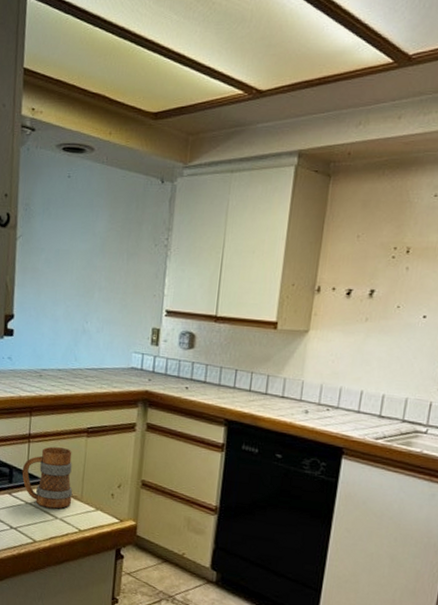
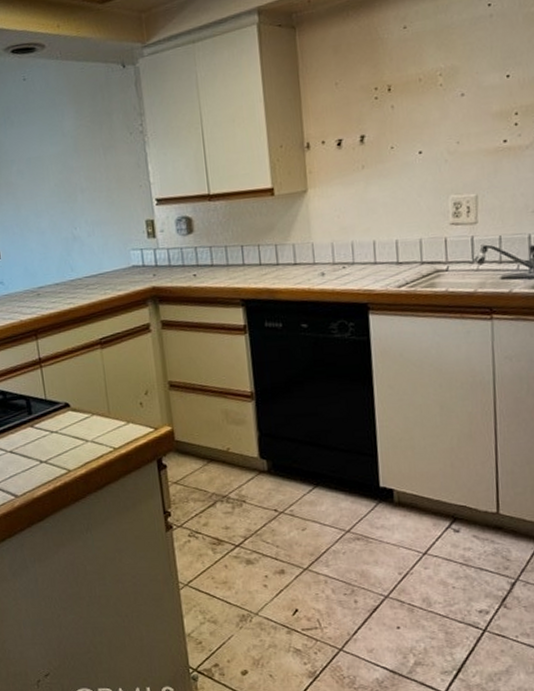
mug: present [22,446,73,509] -> none [39,365,99,433]

